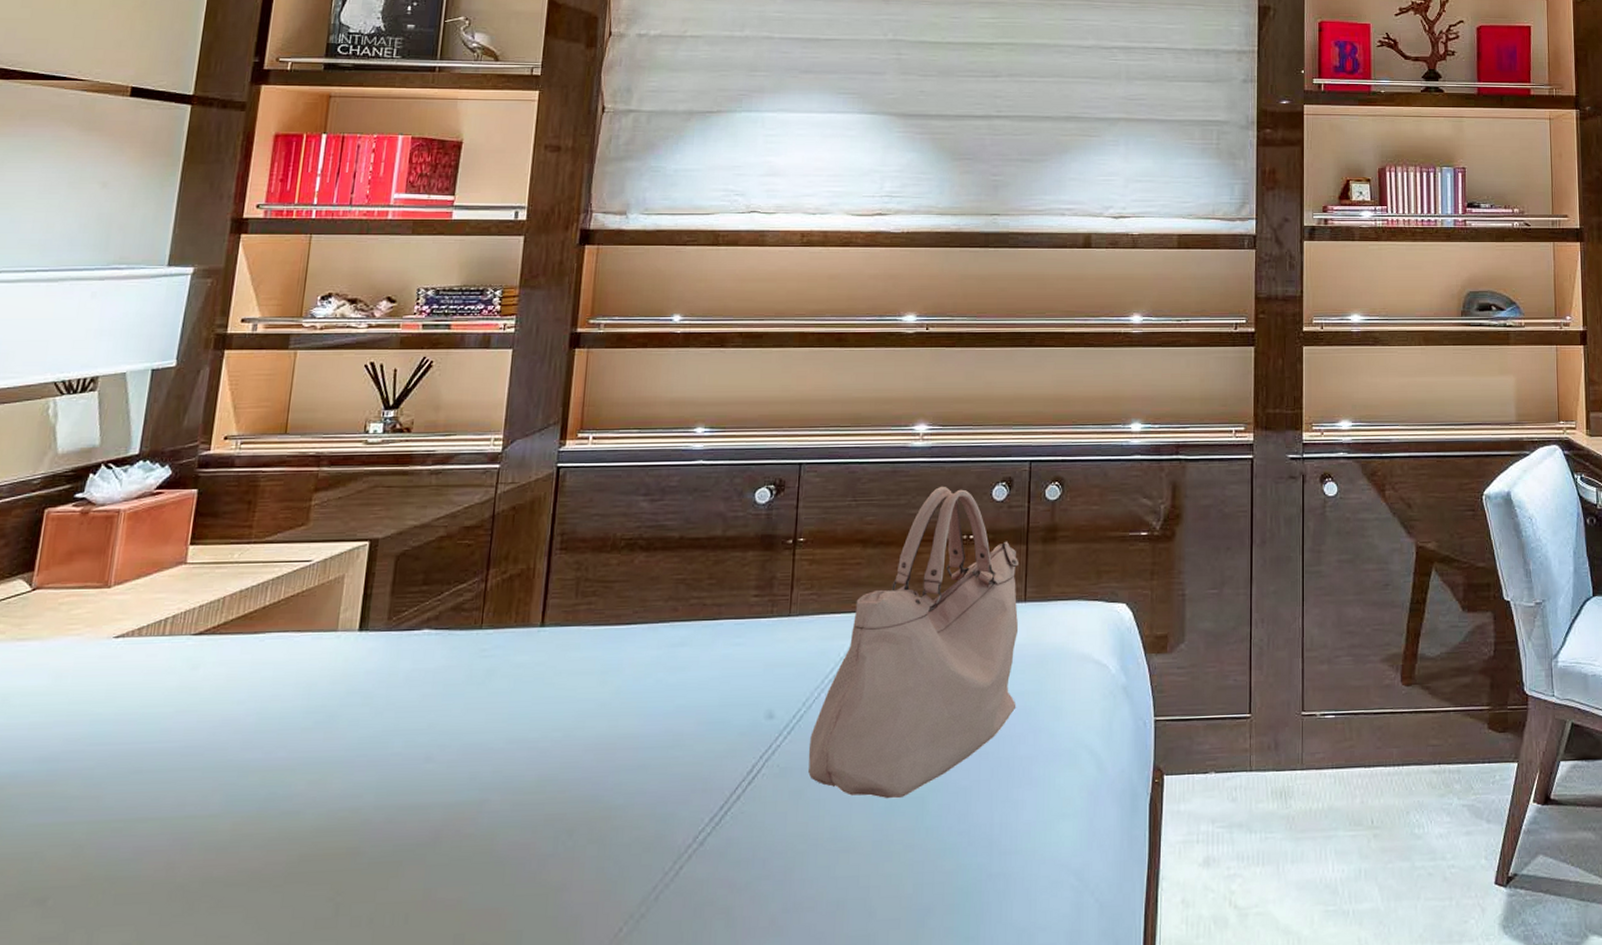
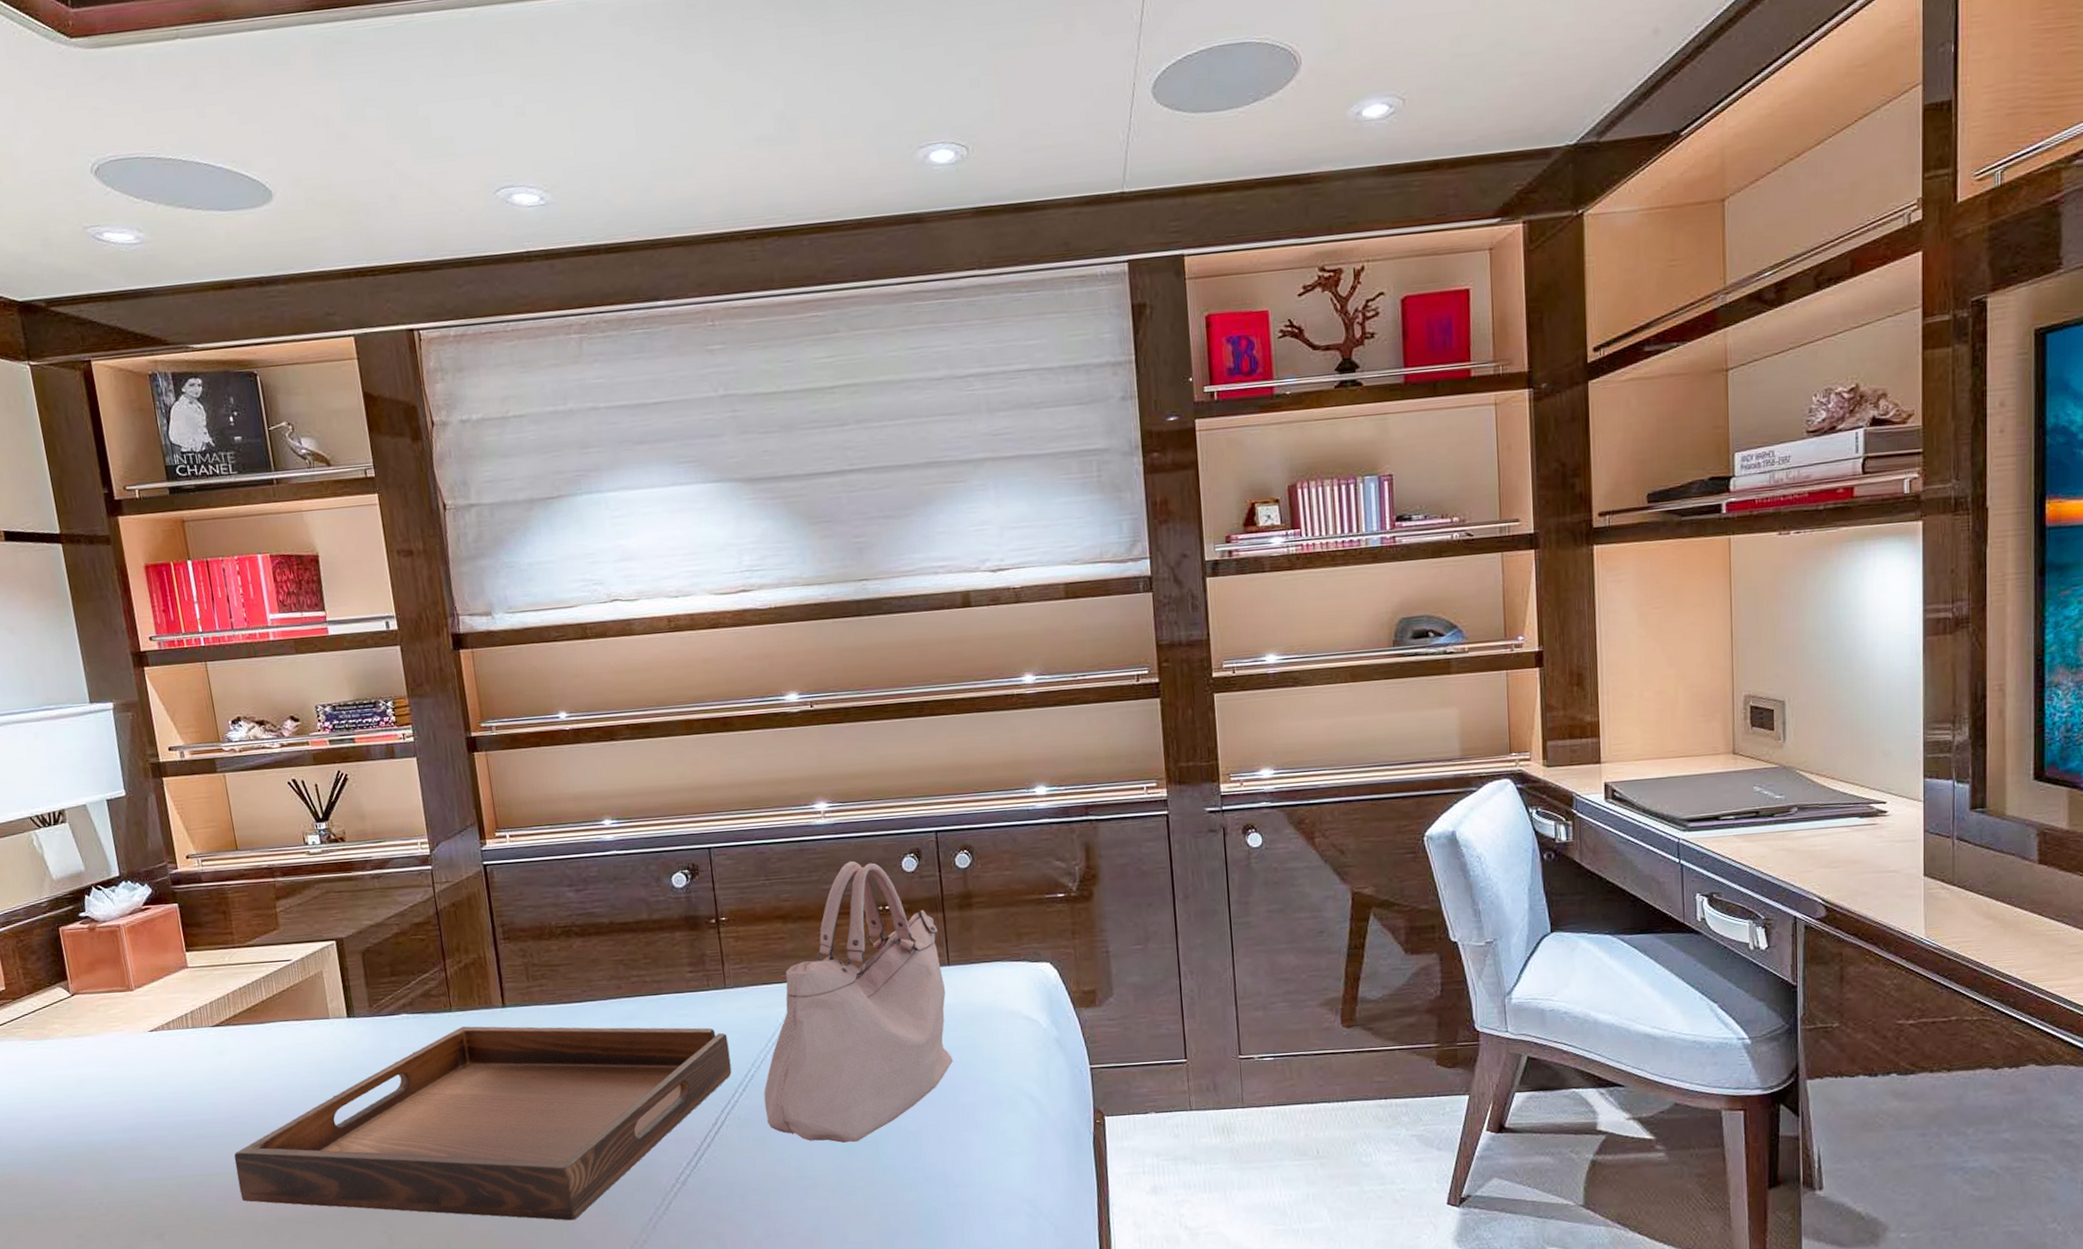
serving tray: none [163,647,782,888] -> present [233,1026,732,1221]

